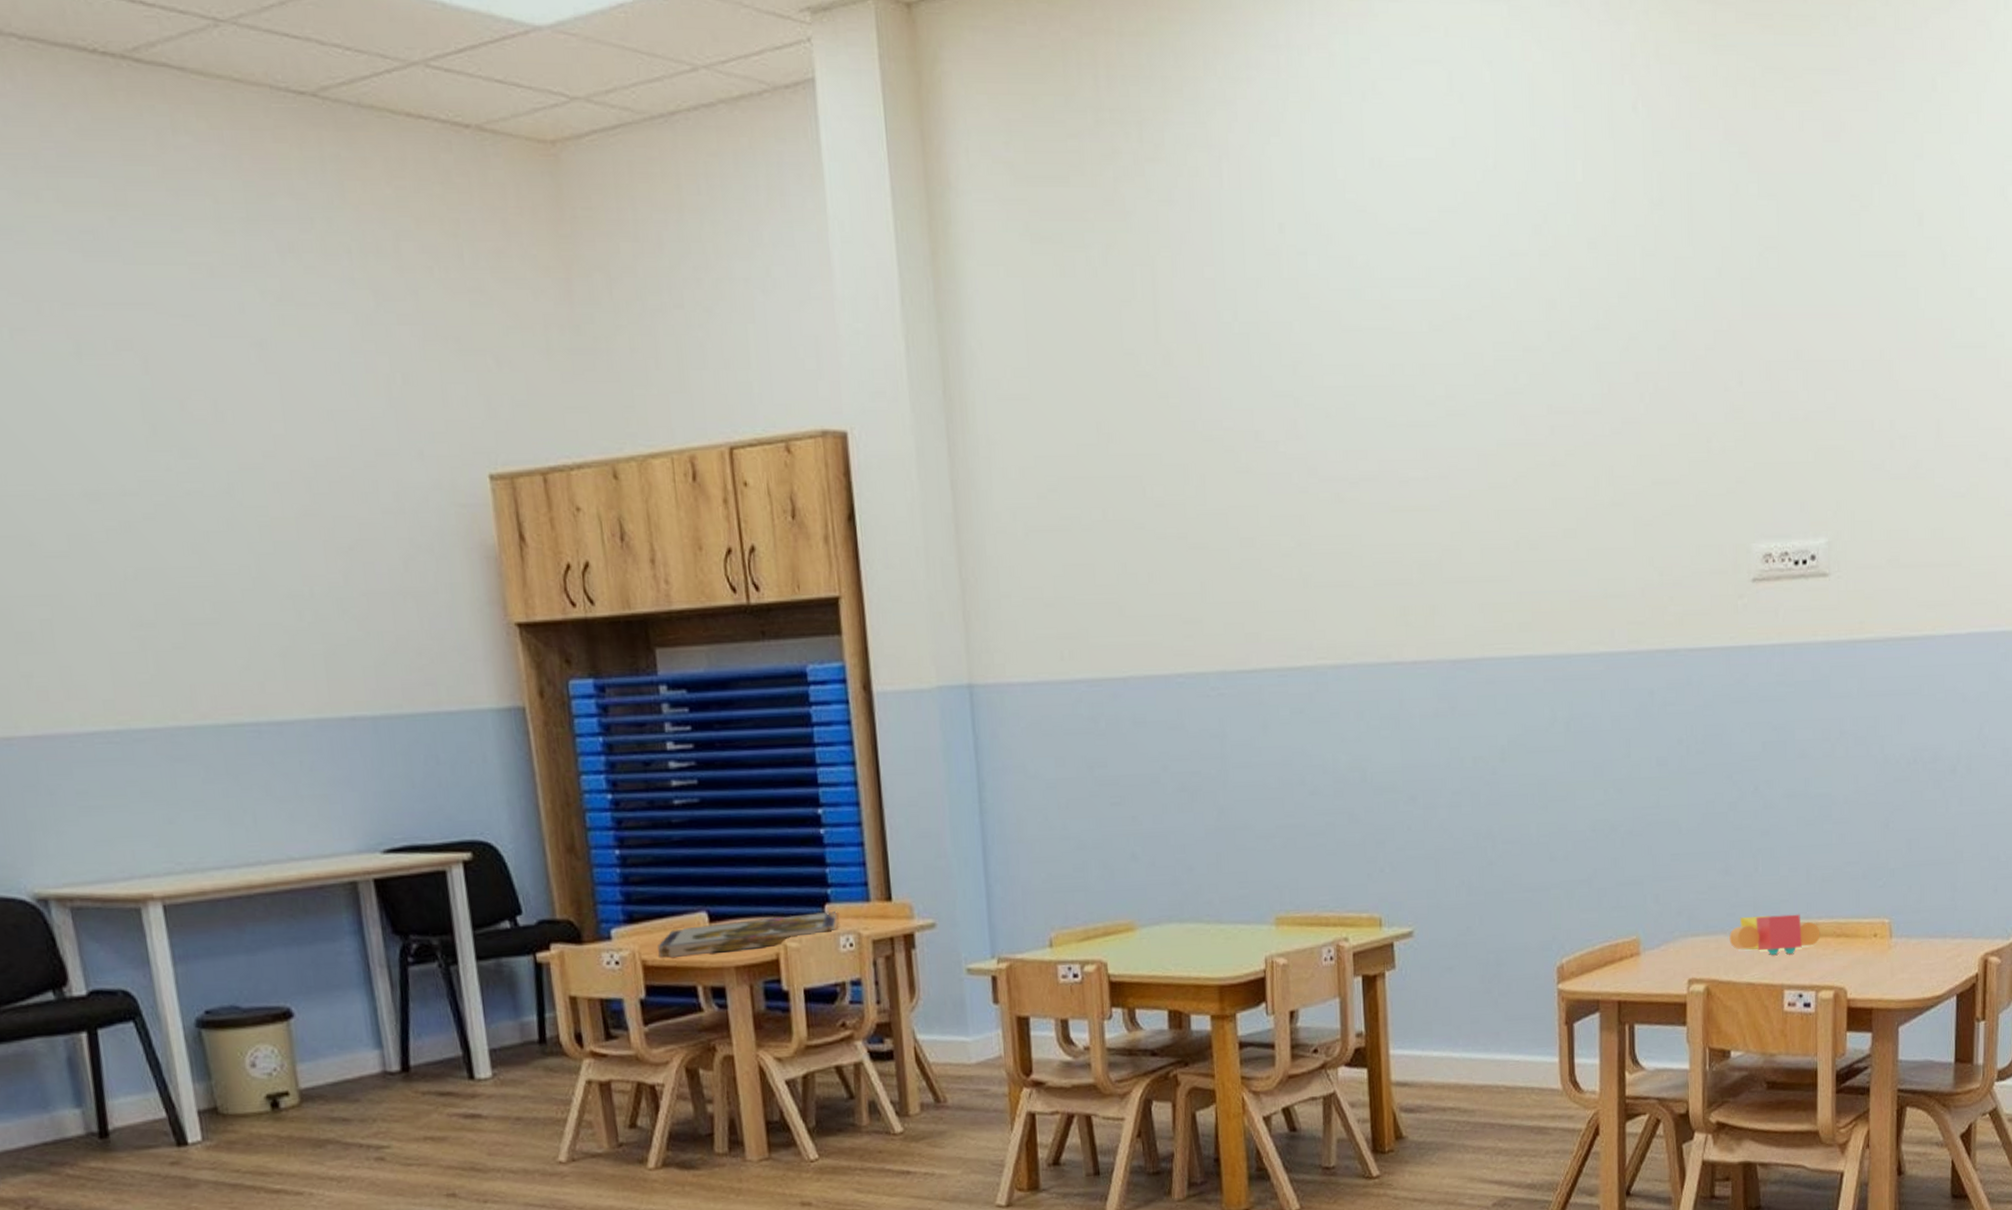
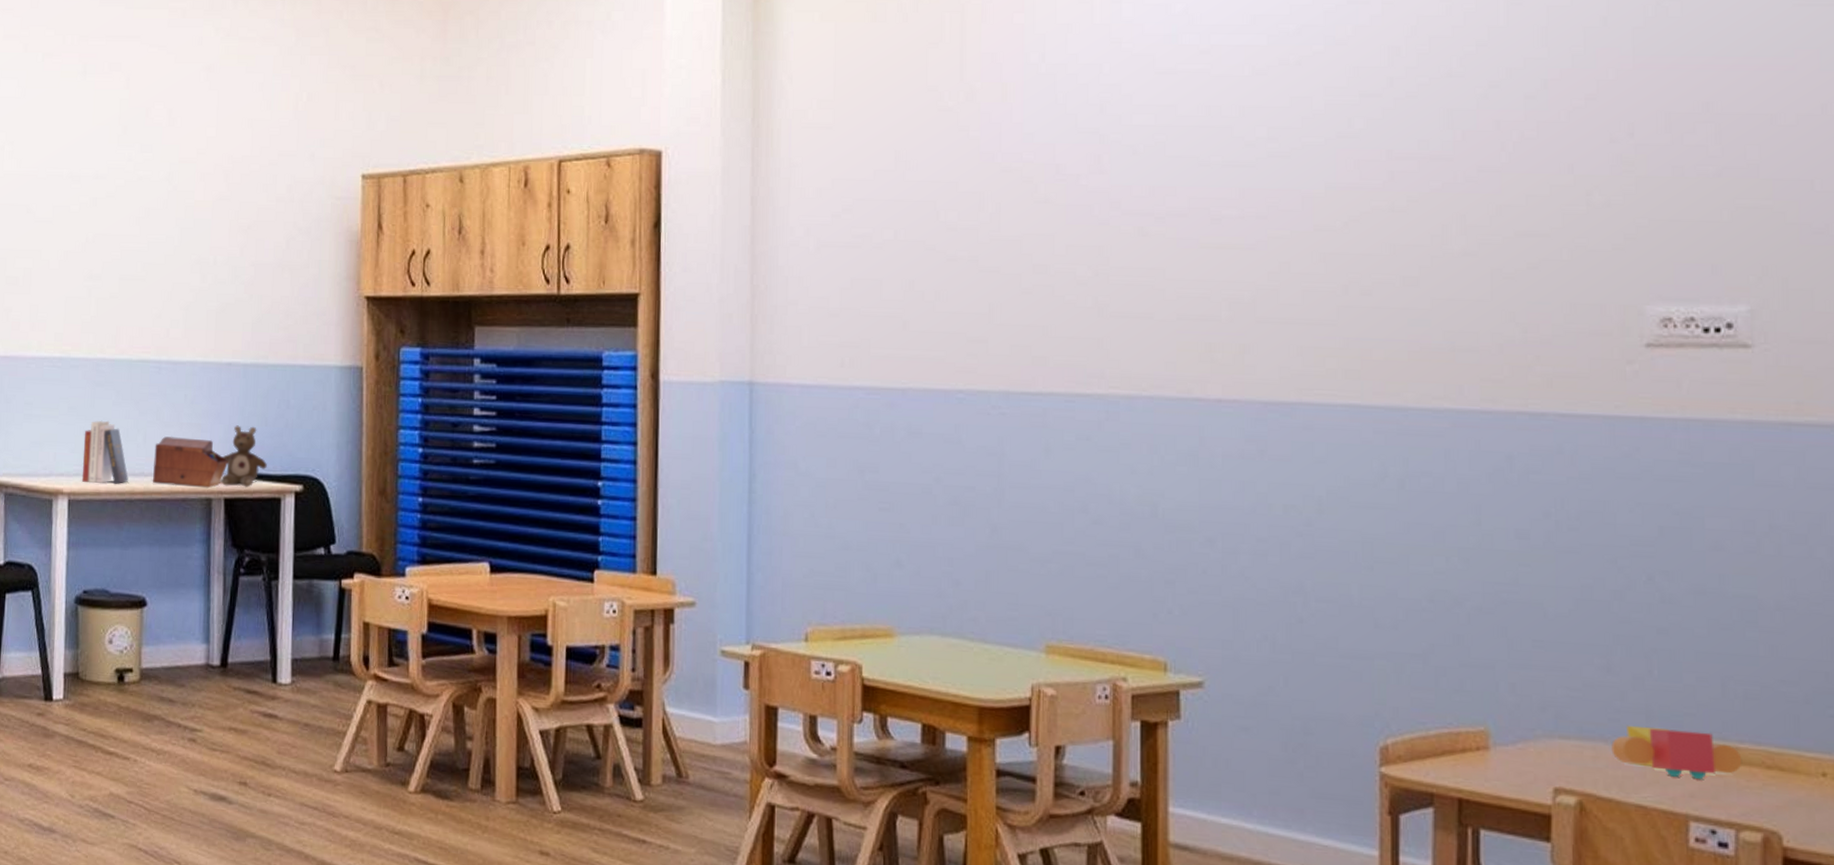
books: none [169,803,242,882] -> present [81,420,128,485]
sewing box: none [270,812,372,873] -> present [153,436,229,489]
stuffed bear: none [363,790,422,865] -> present [221,425,267,488]
puzzle: present [658,912,839,959] -> none [443,574,606,603]

